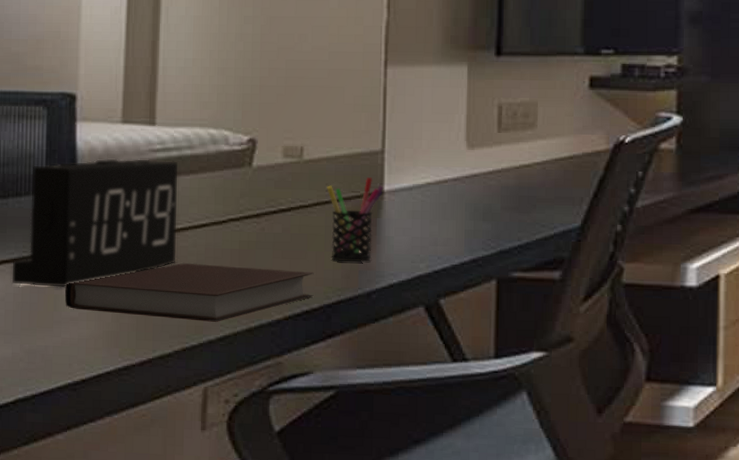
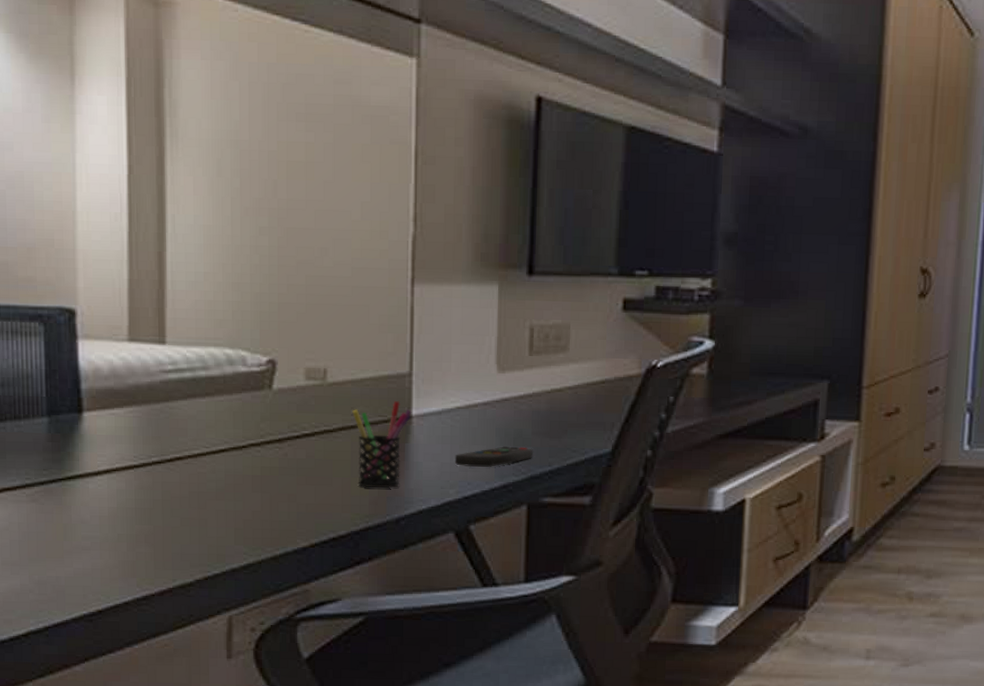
alarm clock: present [11,158,177,287] -> none [15,379,193,516]
notebook: present [64,263,314,322] -> none [74,490,341,550]
remote control: none [425,221,502,242] -> present [454,446,533,467]

